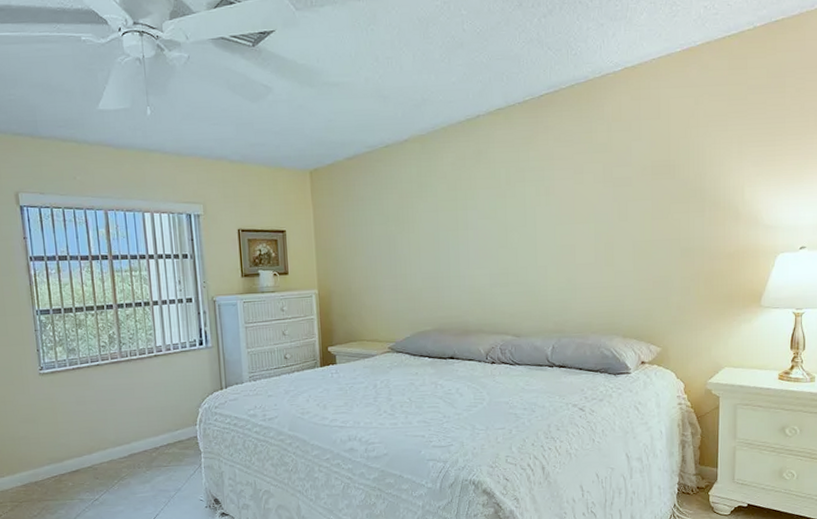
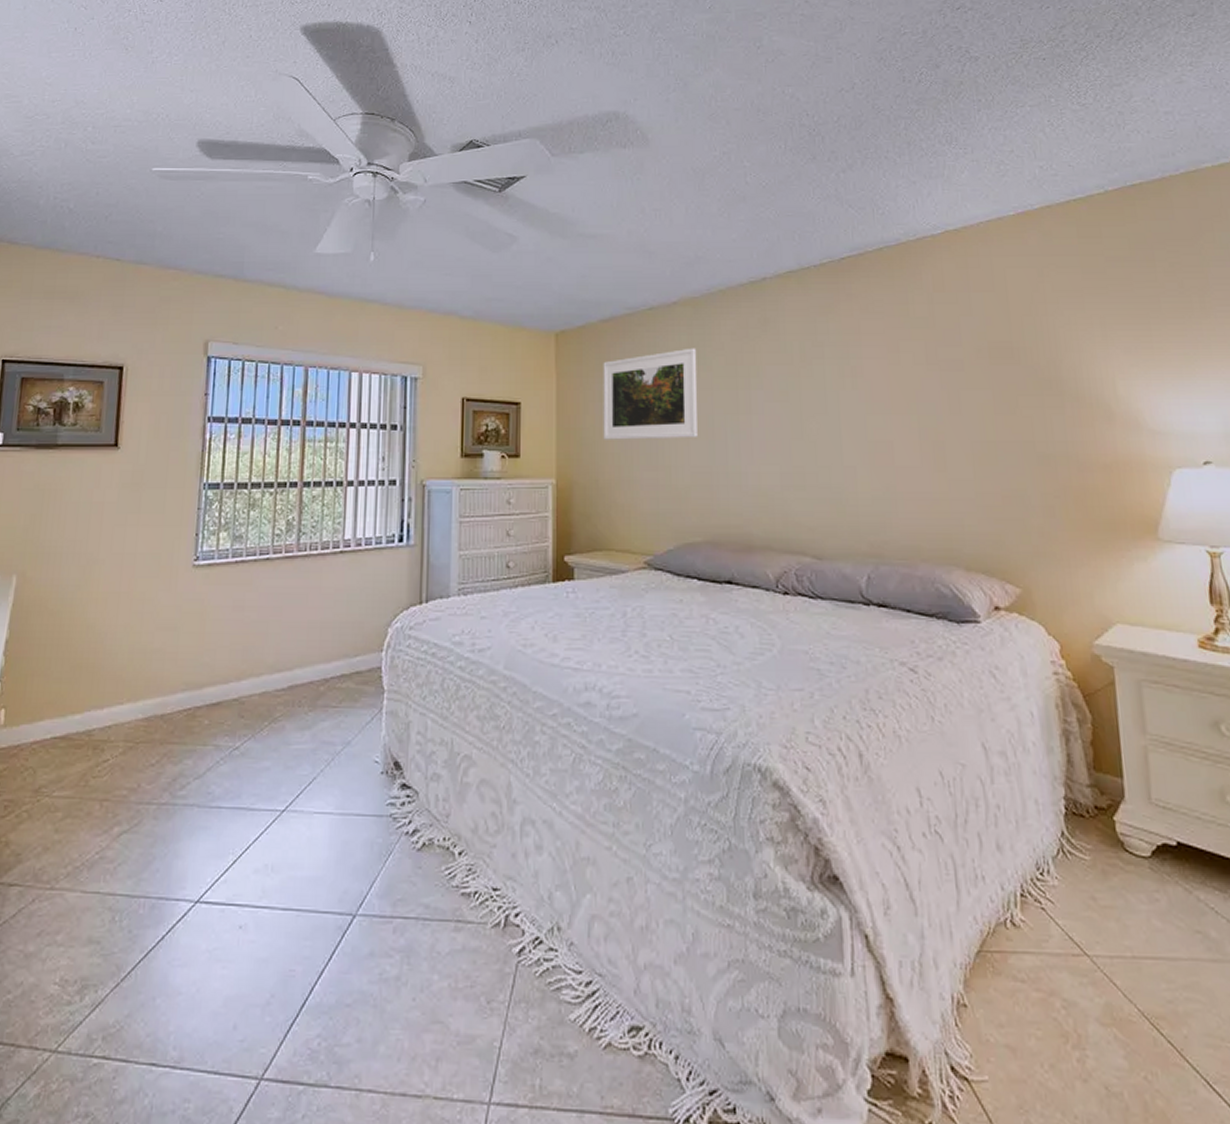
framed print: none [350,178,427,257] -> present [603,348,698,440]

